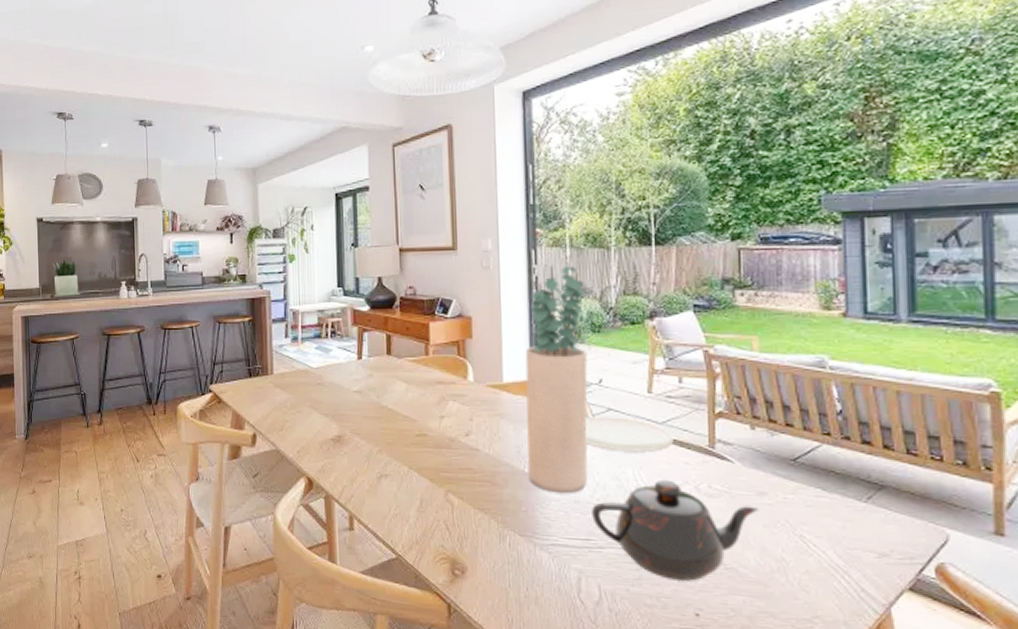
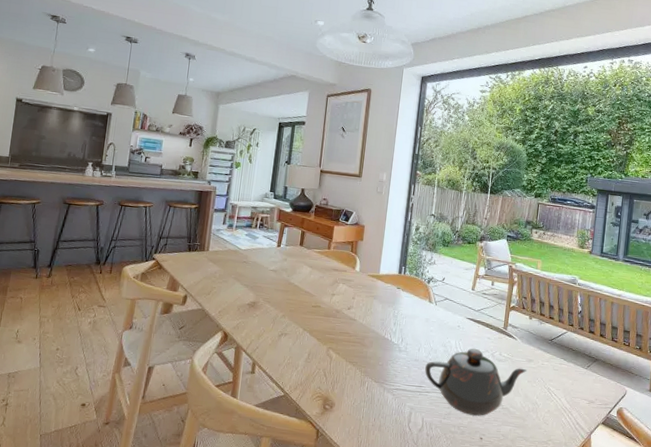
planter: present [52,260,81,298] -> none [21,137,48,169]
vase: present [525,254,588,493] -> none [386,192,443,354]
plate: present [585,416,673,453] -> none [428,302,483,330]

